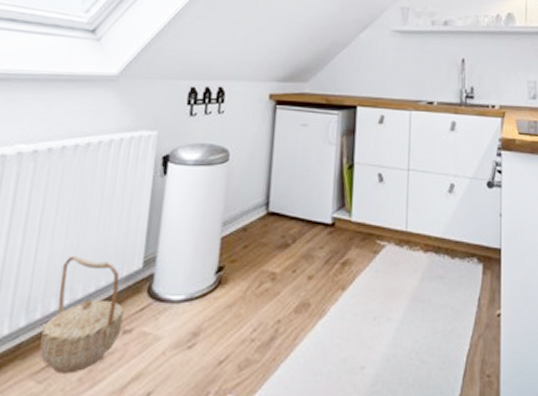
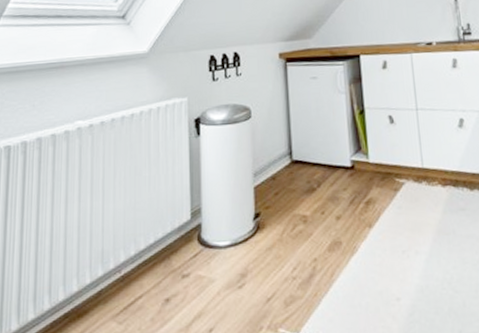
basket: present [39,256,124,374] -> none [117,213,181,315]

